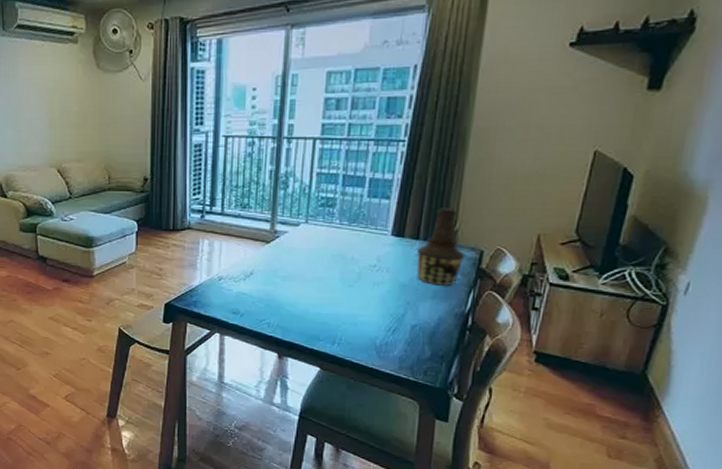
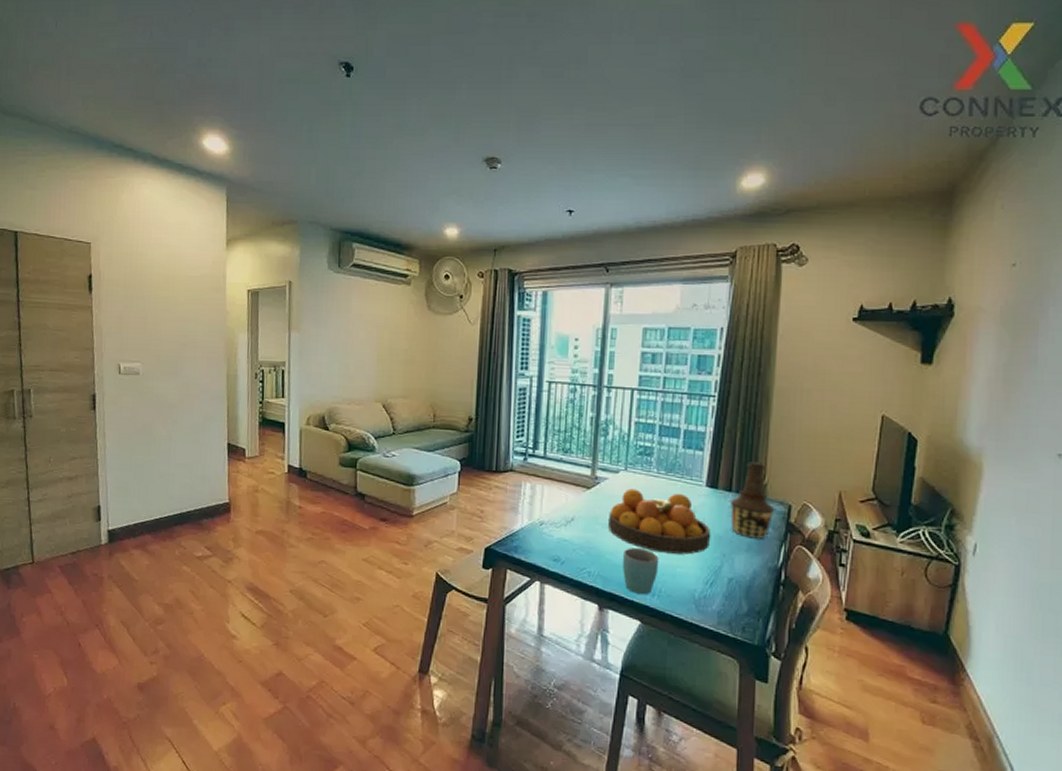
fruit bowl: none [287,241,396,304] -> present [607,488,711,555]
mug: none [303,299,340,343] -> present [623,548,659,595]

